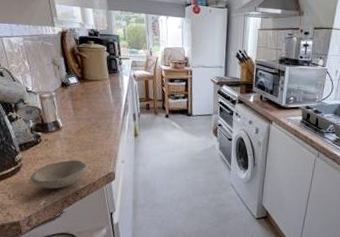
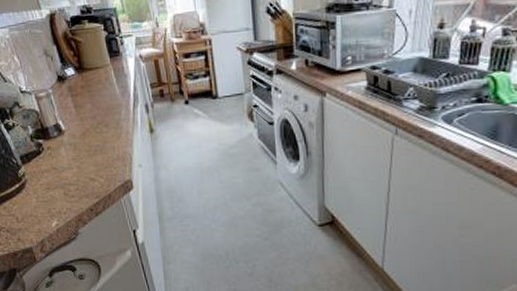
bowl: present [30,159,88,189] -> none [37,168,101,207]

